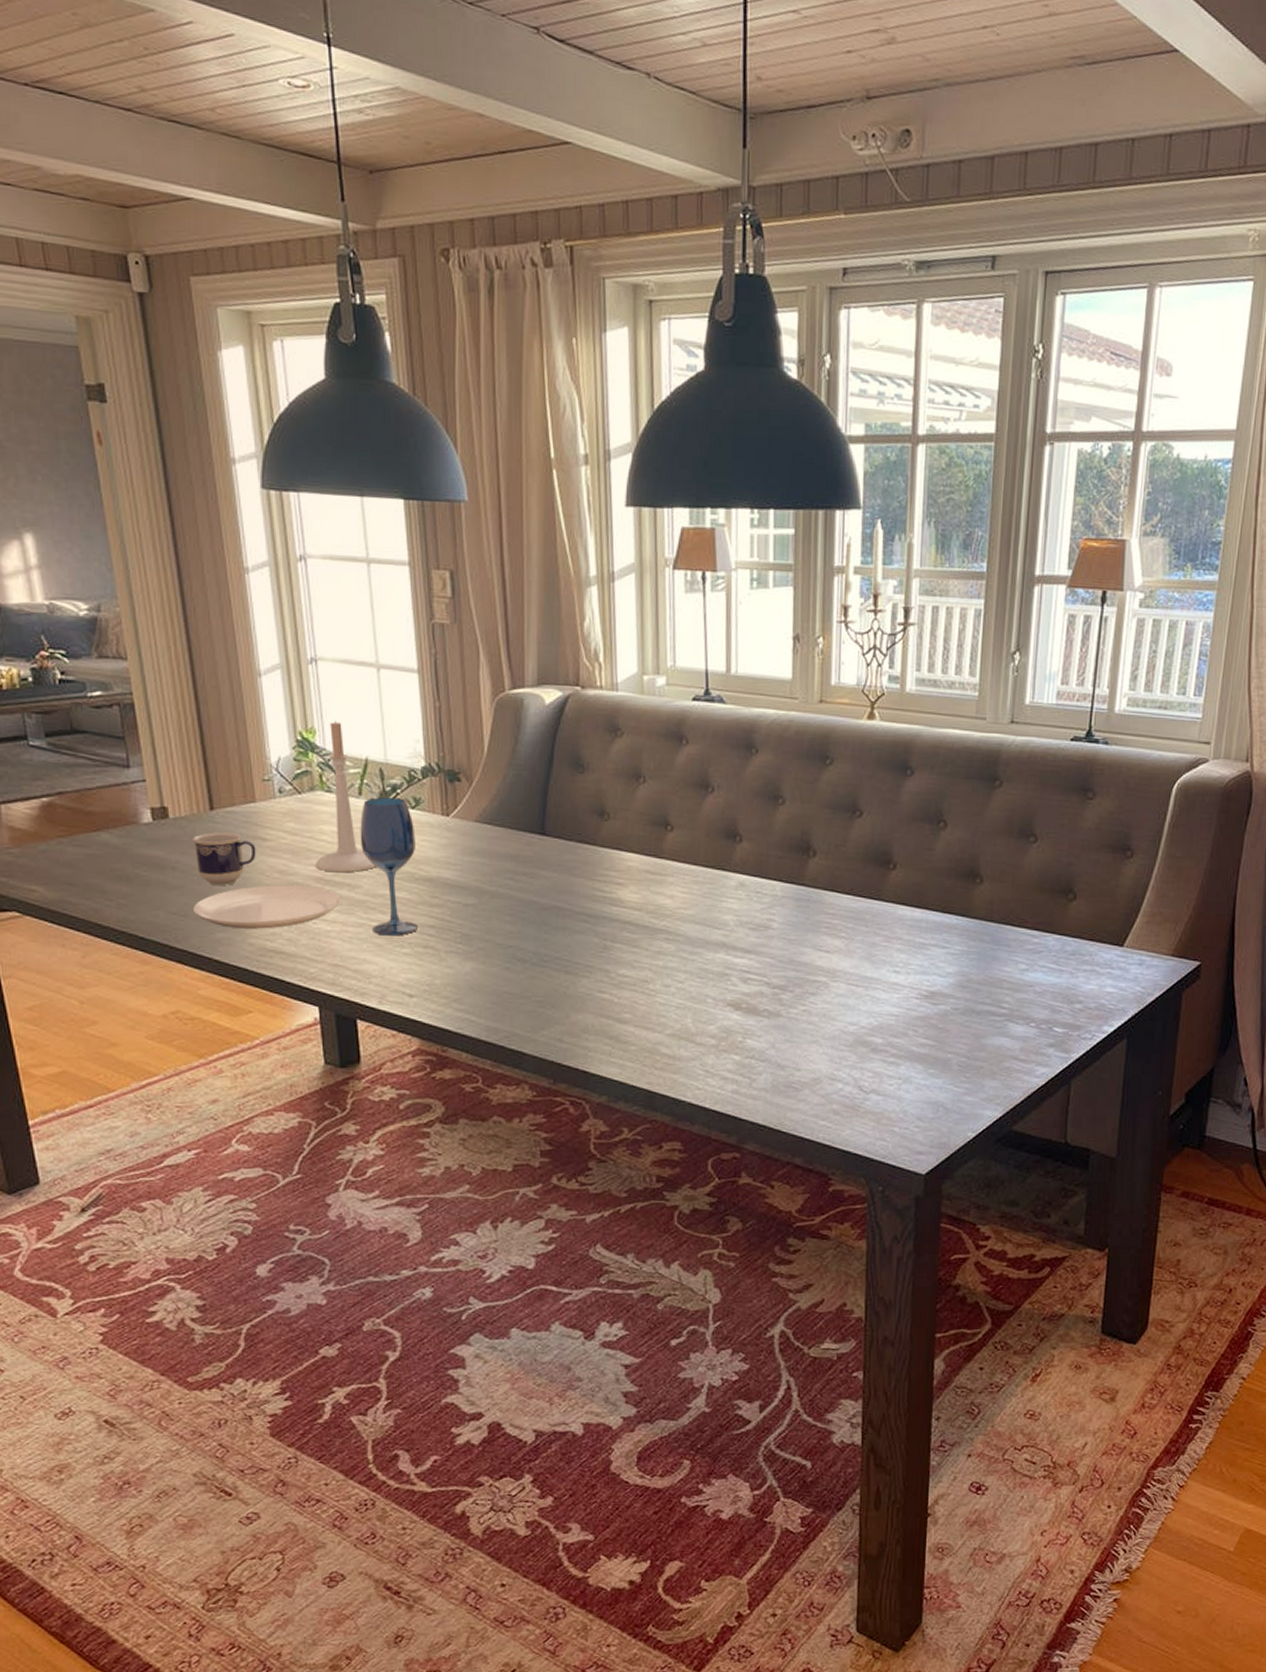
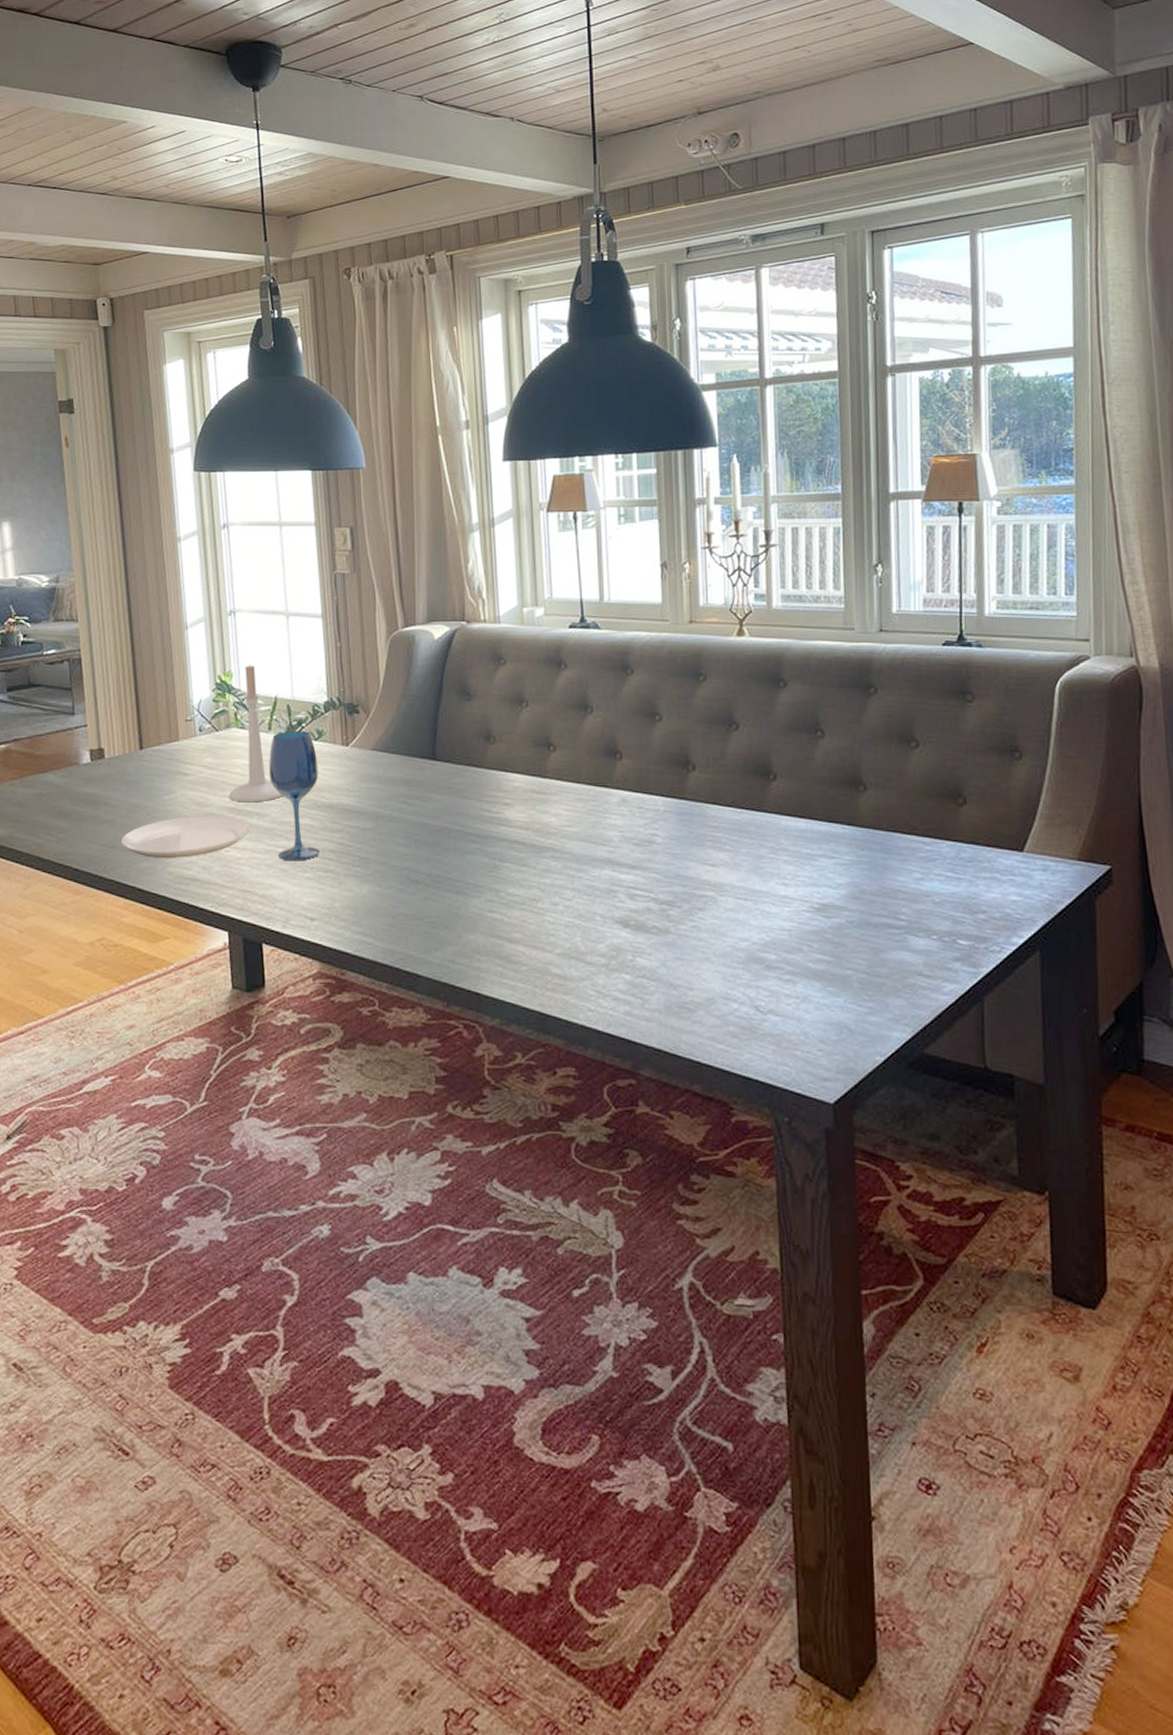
cup: present [193,831,256,885] -> none [124,768,178,818]

